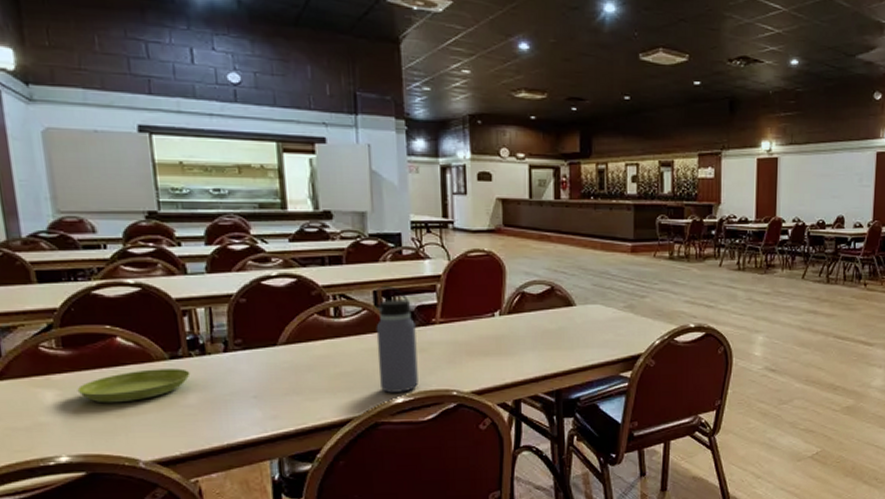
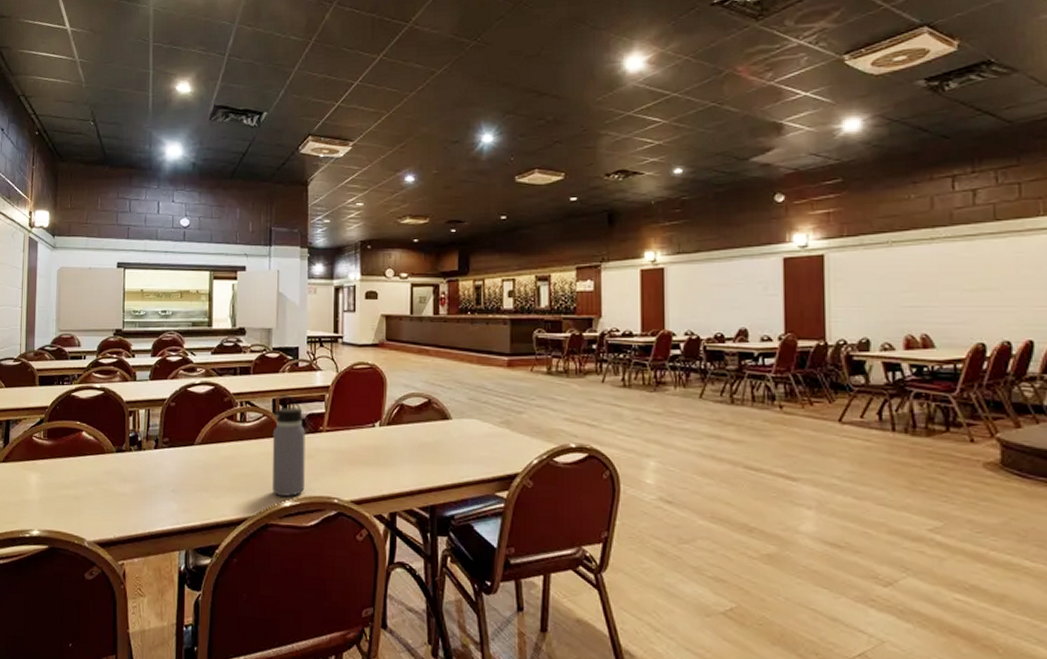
saucer: present [77,368,191,403] -> none [52,460,129,488]

